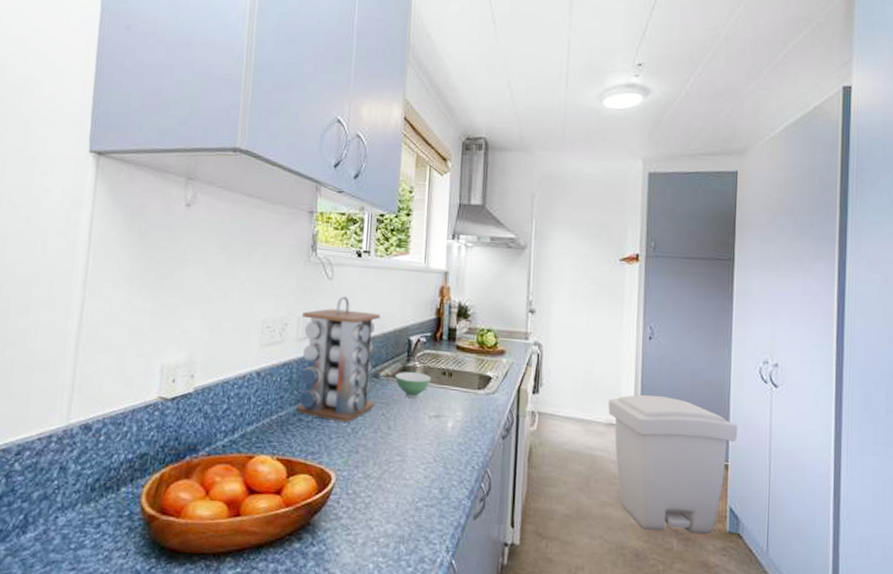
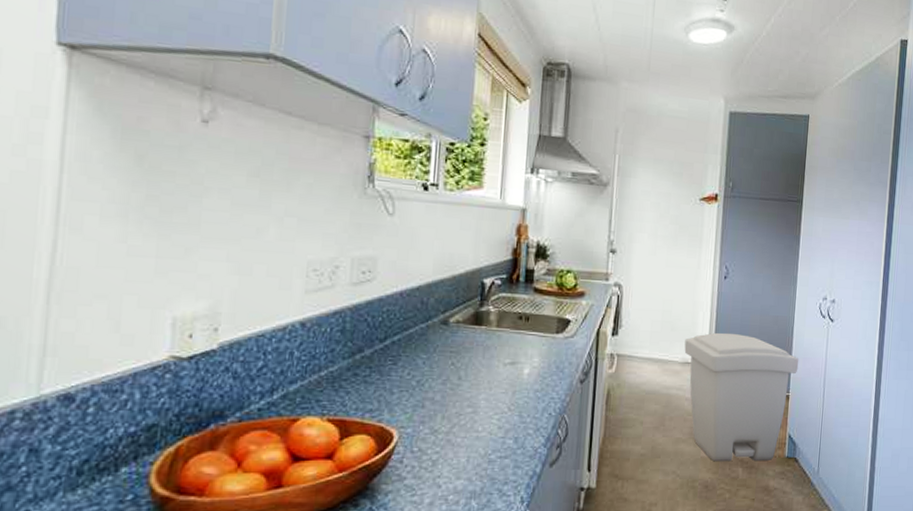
spice rack: present [295,295,380,422] -> none [349,234,450,374]
bowl: present [395,371,432,398] -> none [467,316,507,345]

